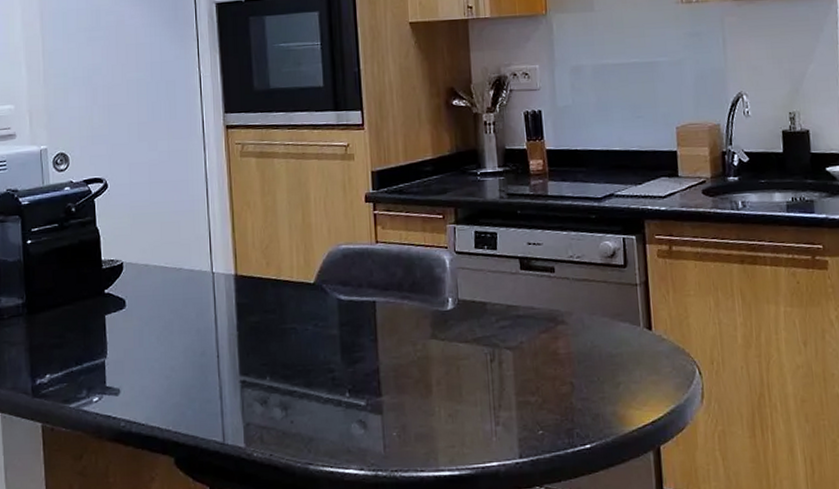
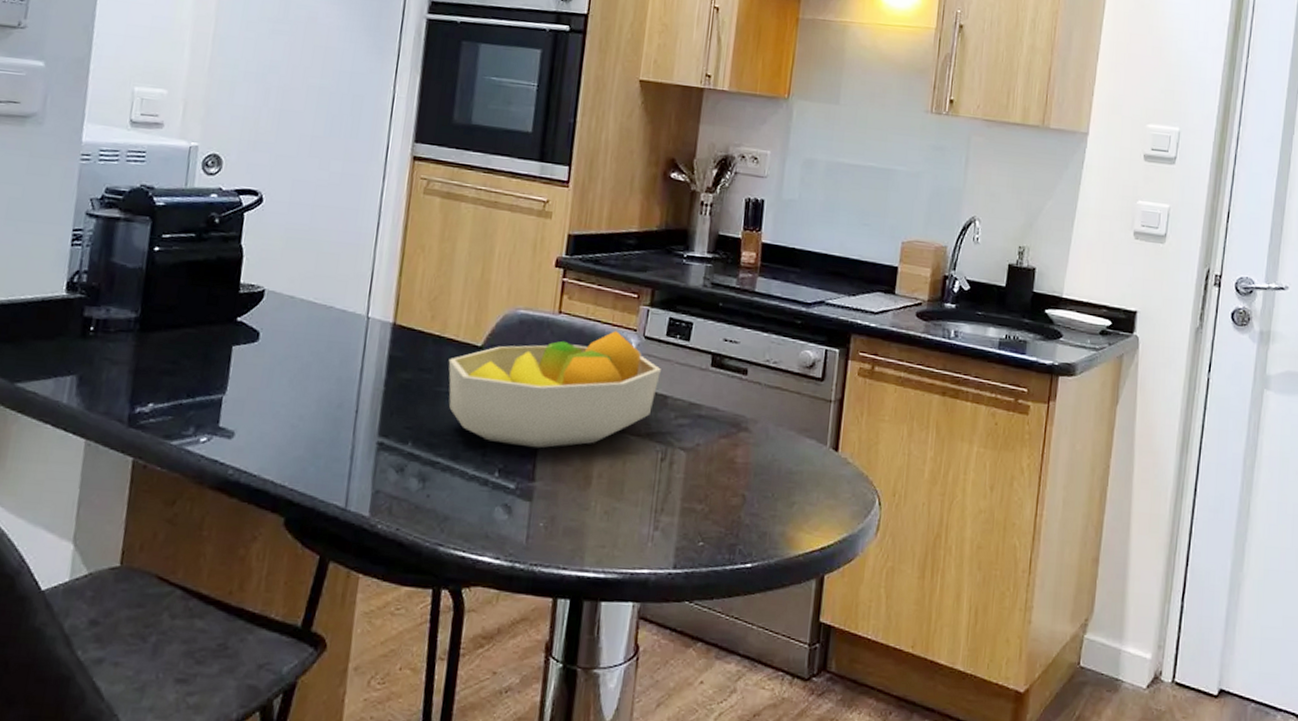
fruit bowl: none [288,251,476,367] -> present [448,331,661,449]

